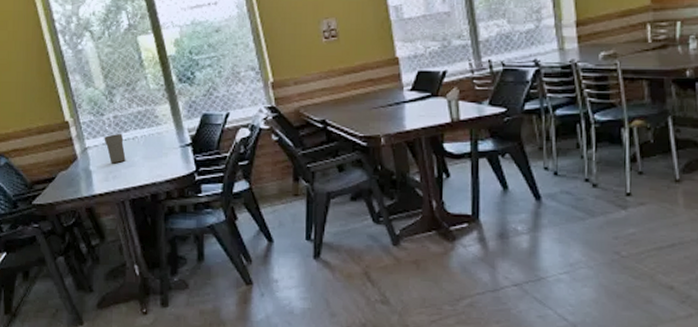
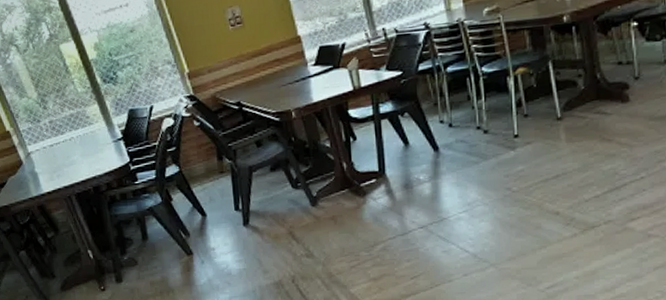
cup: present [104,133,126,164] -> none [43,136,66,164]

